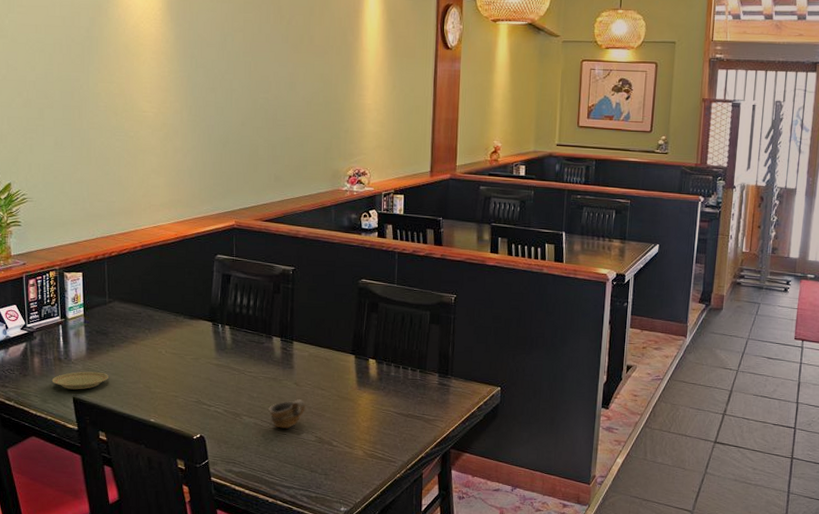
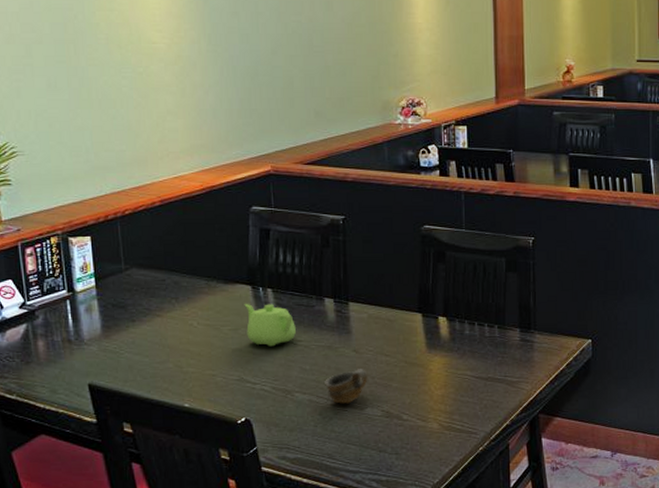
plate: present [51,371,108,390] -> none [61,352,130,376]
teapot: none [205,337,247,376] -> present [244,303,296,347]

